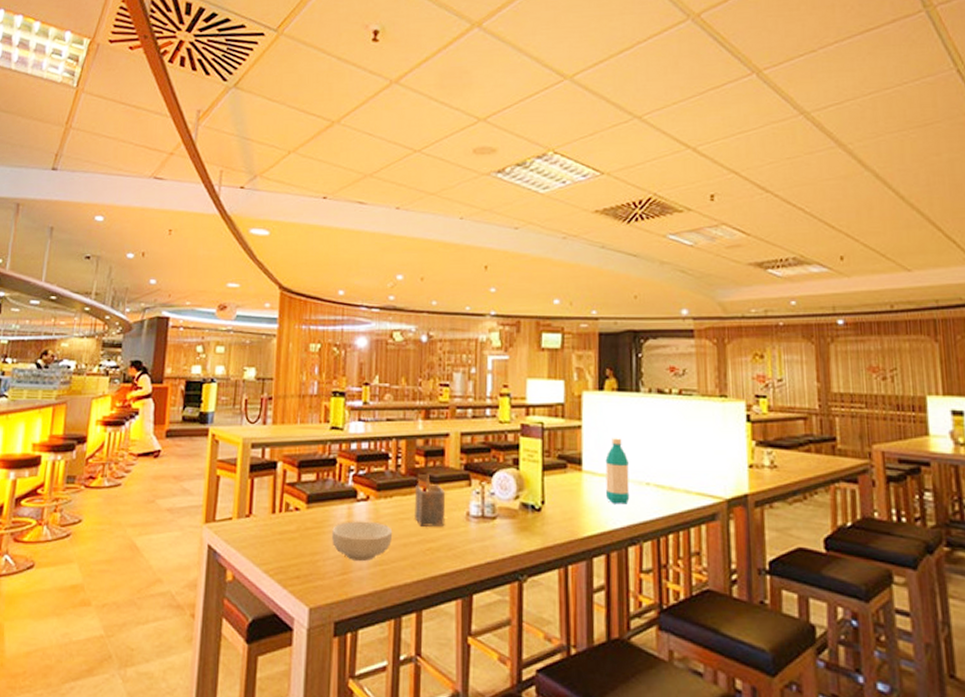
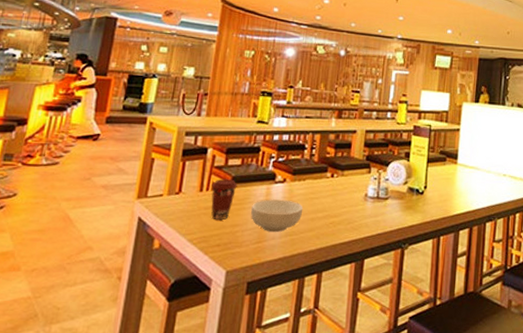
coffee cup: none [285,498,314,546] -> present [211,179,237,220]
napkin holder: present [414,474,446,528] -> none [322,163,350,206]
water bottle: present [605,438,630,504] -> none [474,139,492,190]

